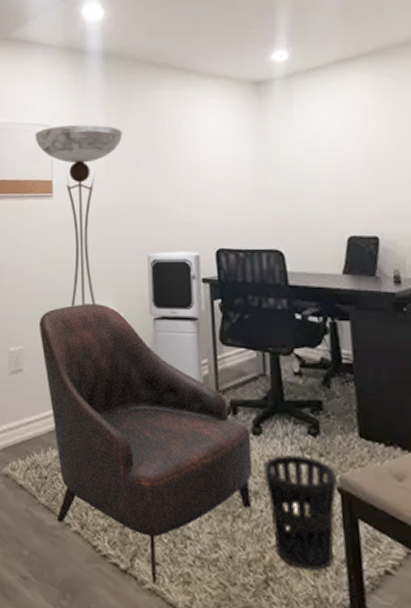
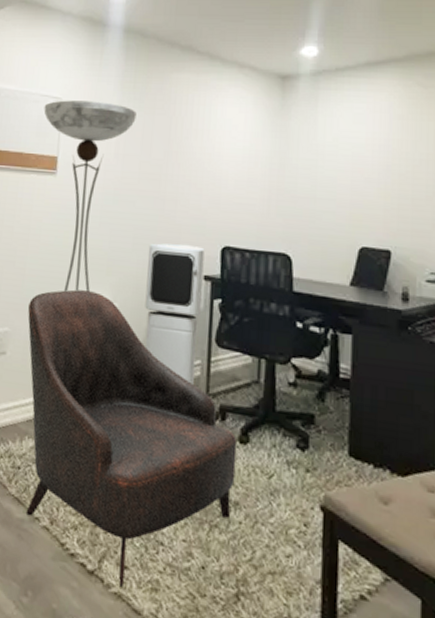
wastebasket: present [263,454,337,572] -> none [246,466,321,590]

